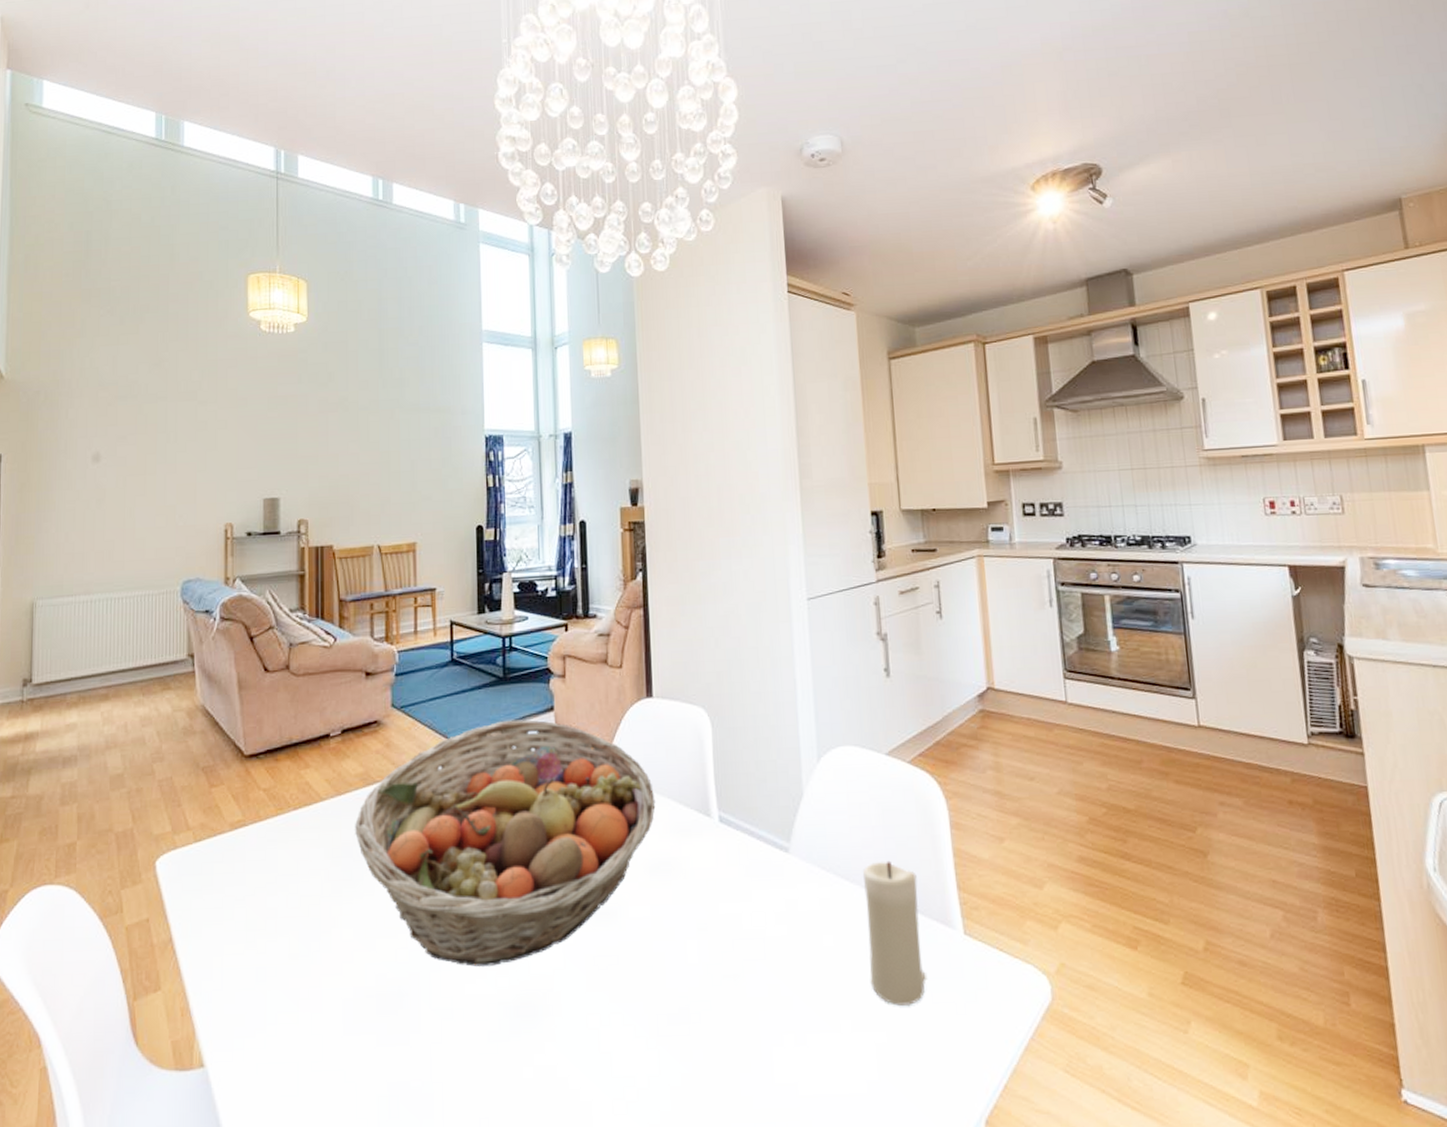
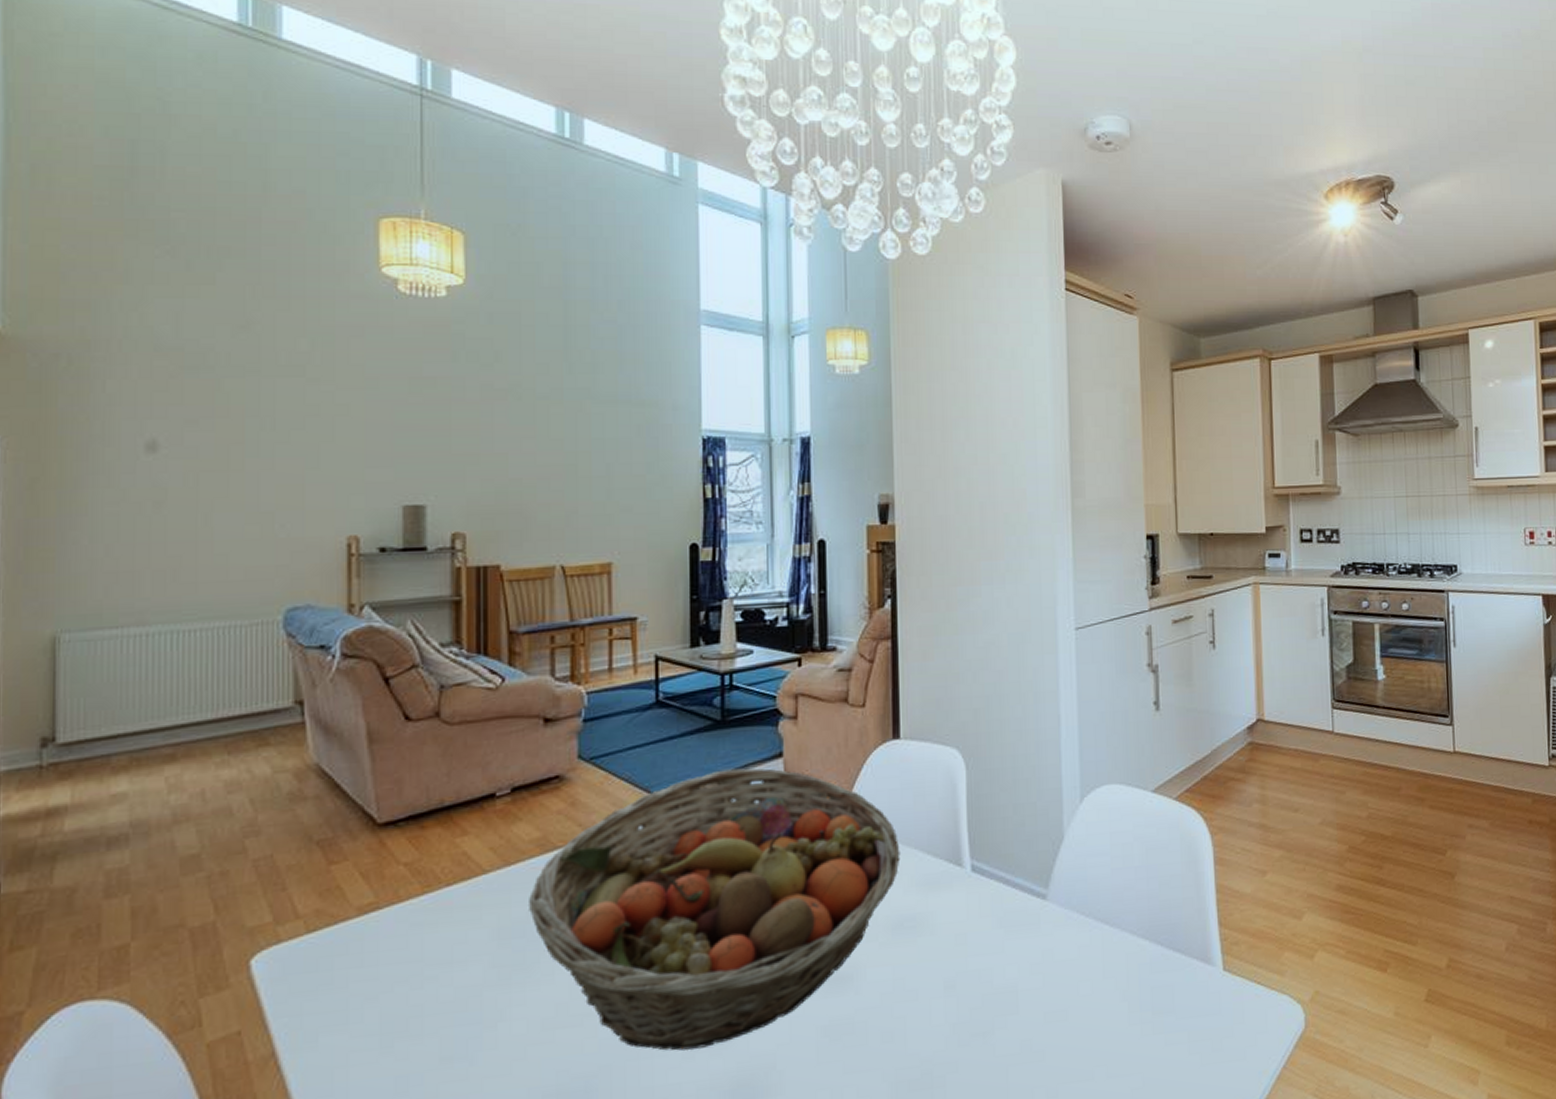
candle: present [862,860,925,1006] -> none [1123,901,1183,1048]

